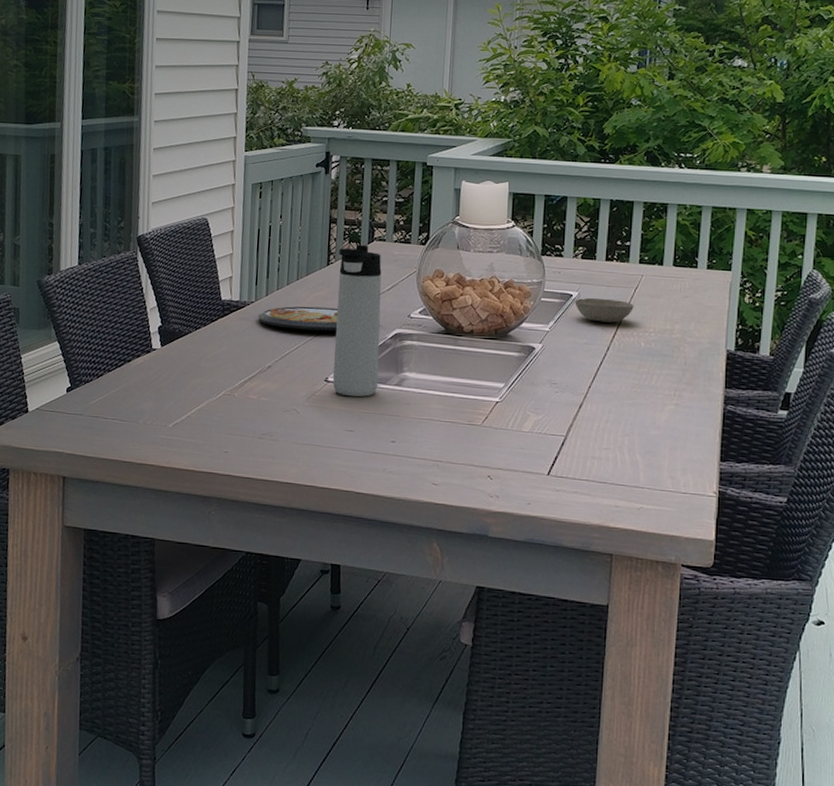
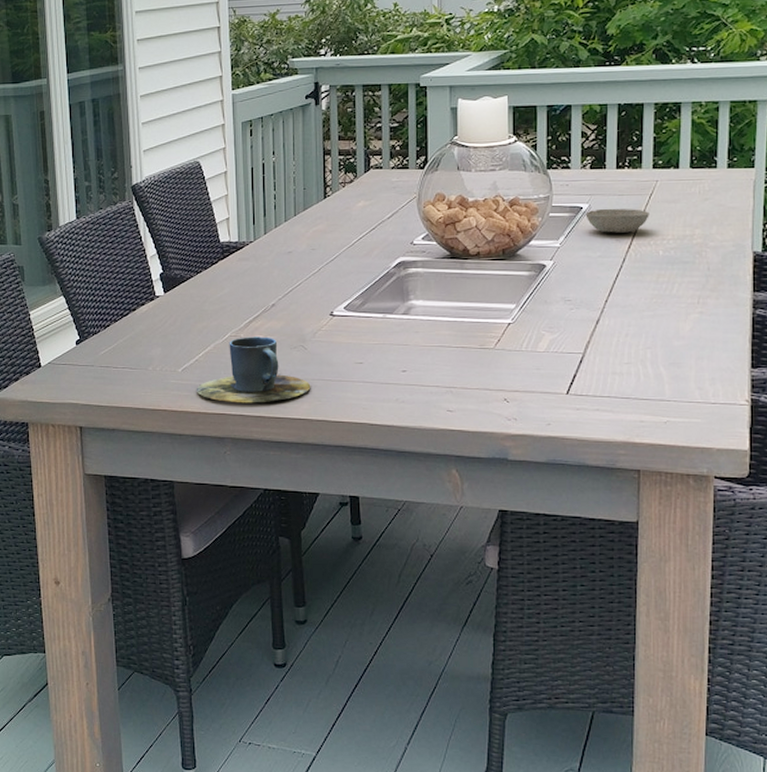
cup: none [185,396,301,464] -> present [196,336,311,403]
dish: present [257,306,338,331] -> none [257,241,340,266]
thermos bottle: present [333,244,382,397] -> none [335,174,384,329]

